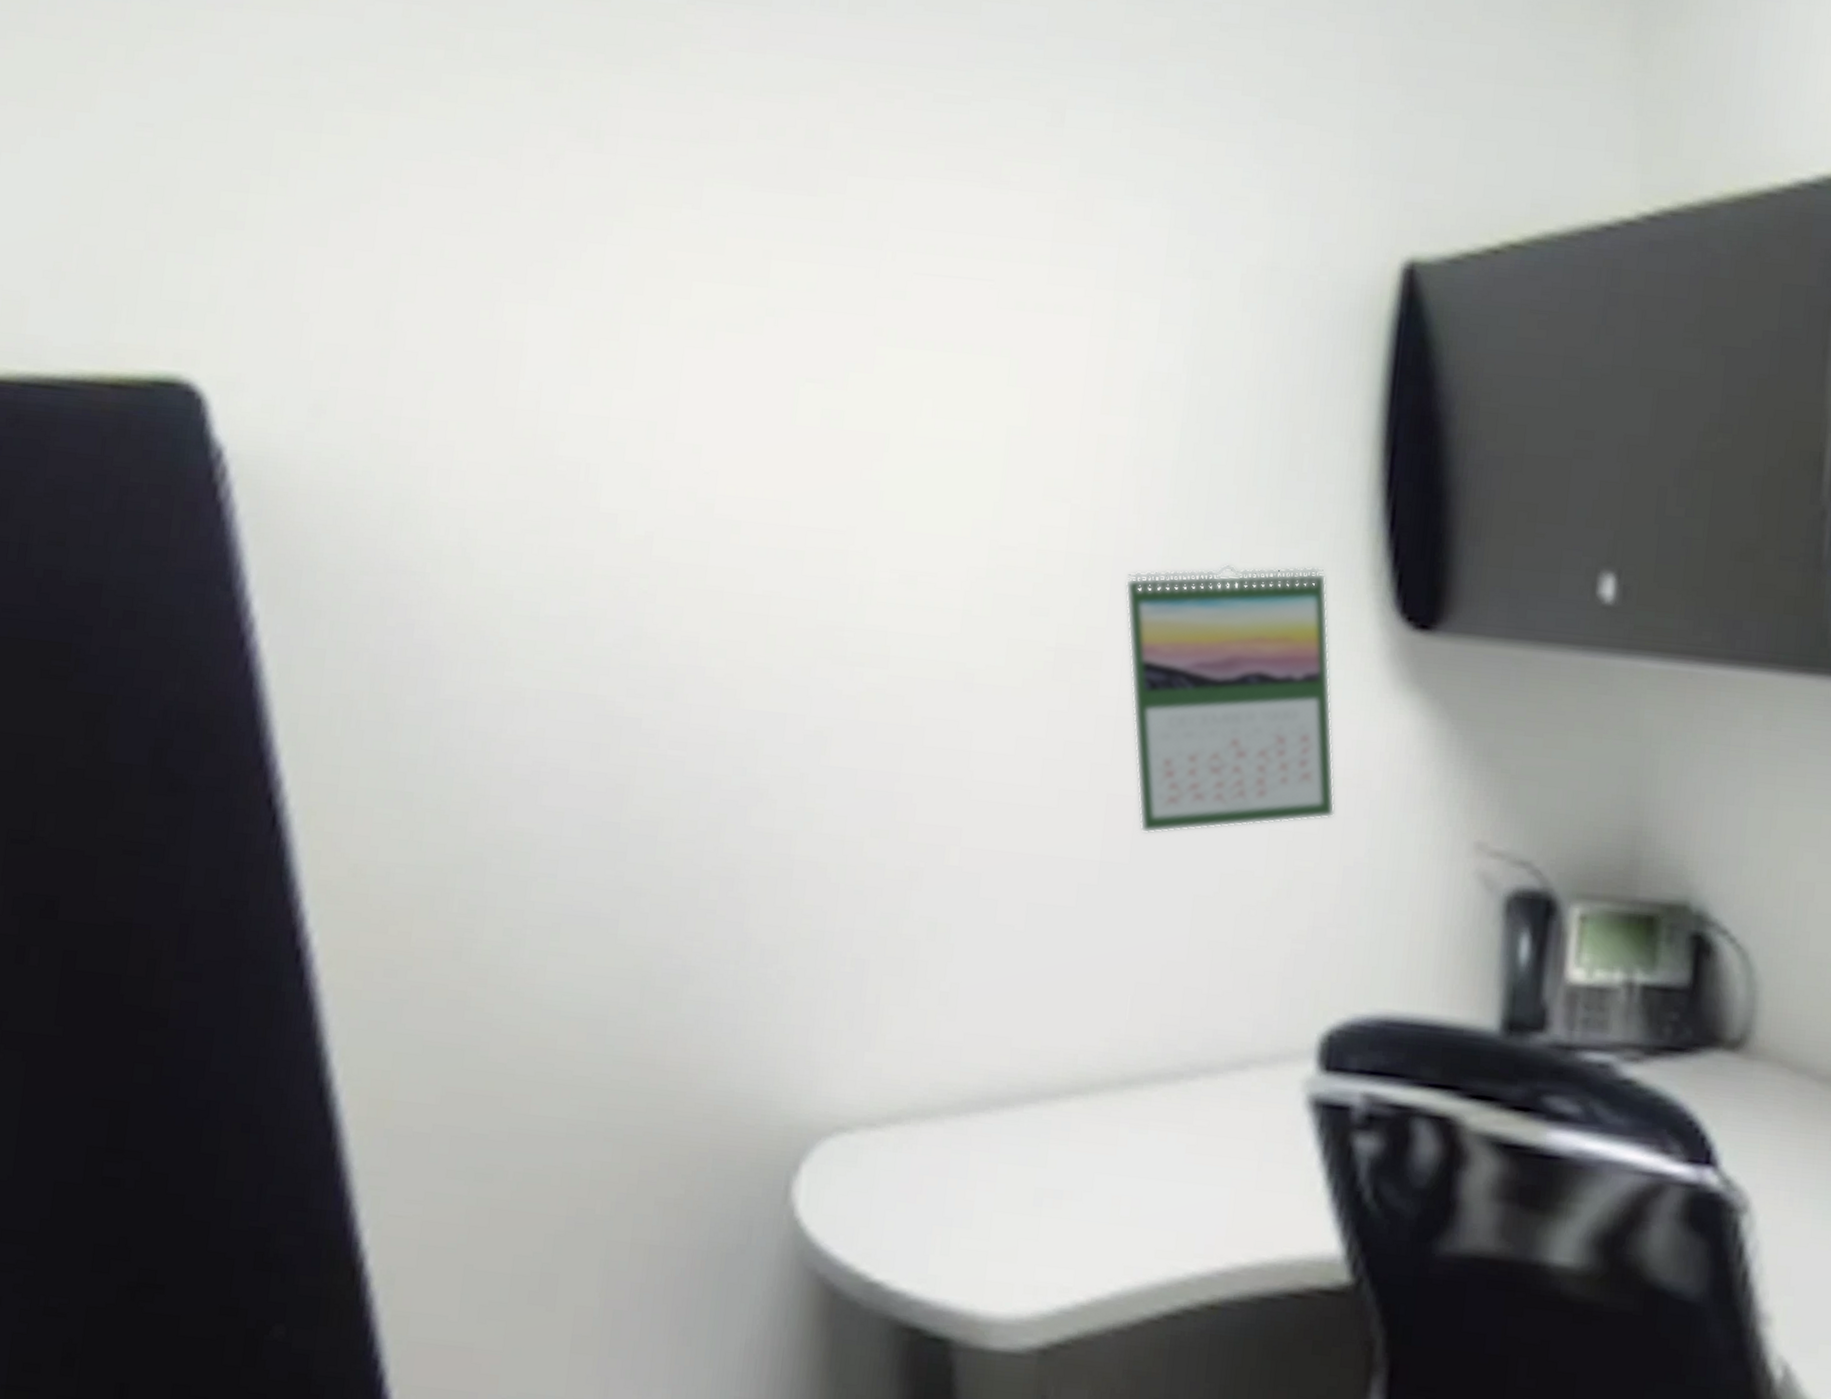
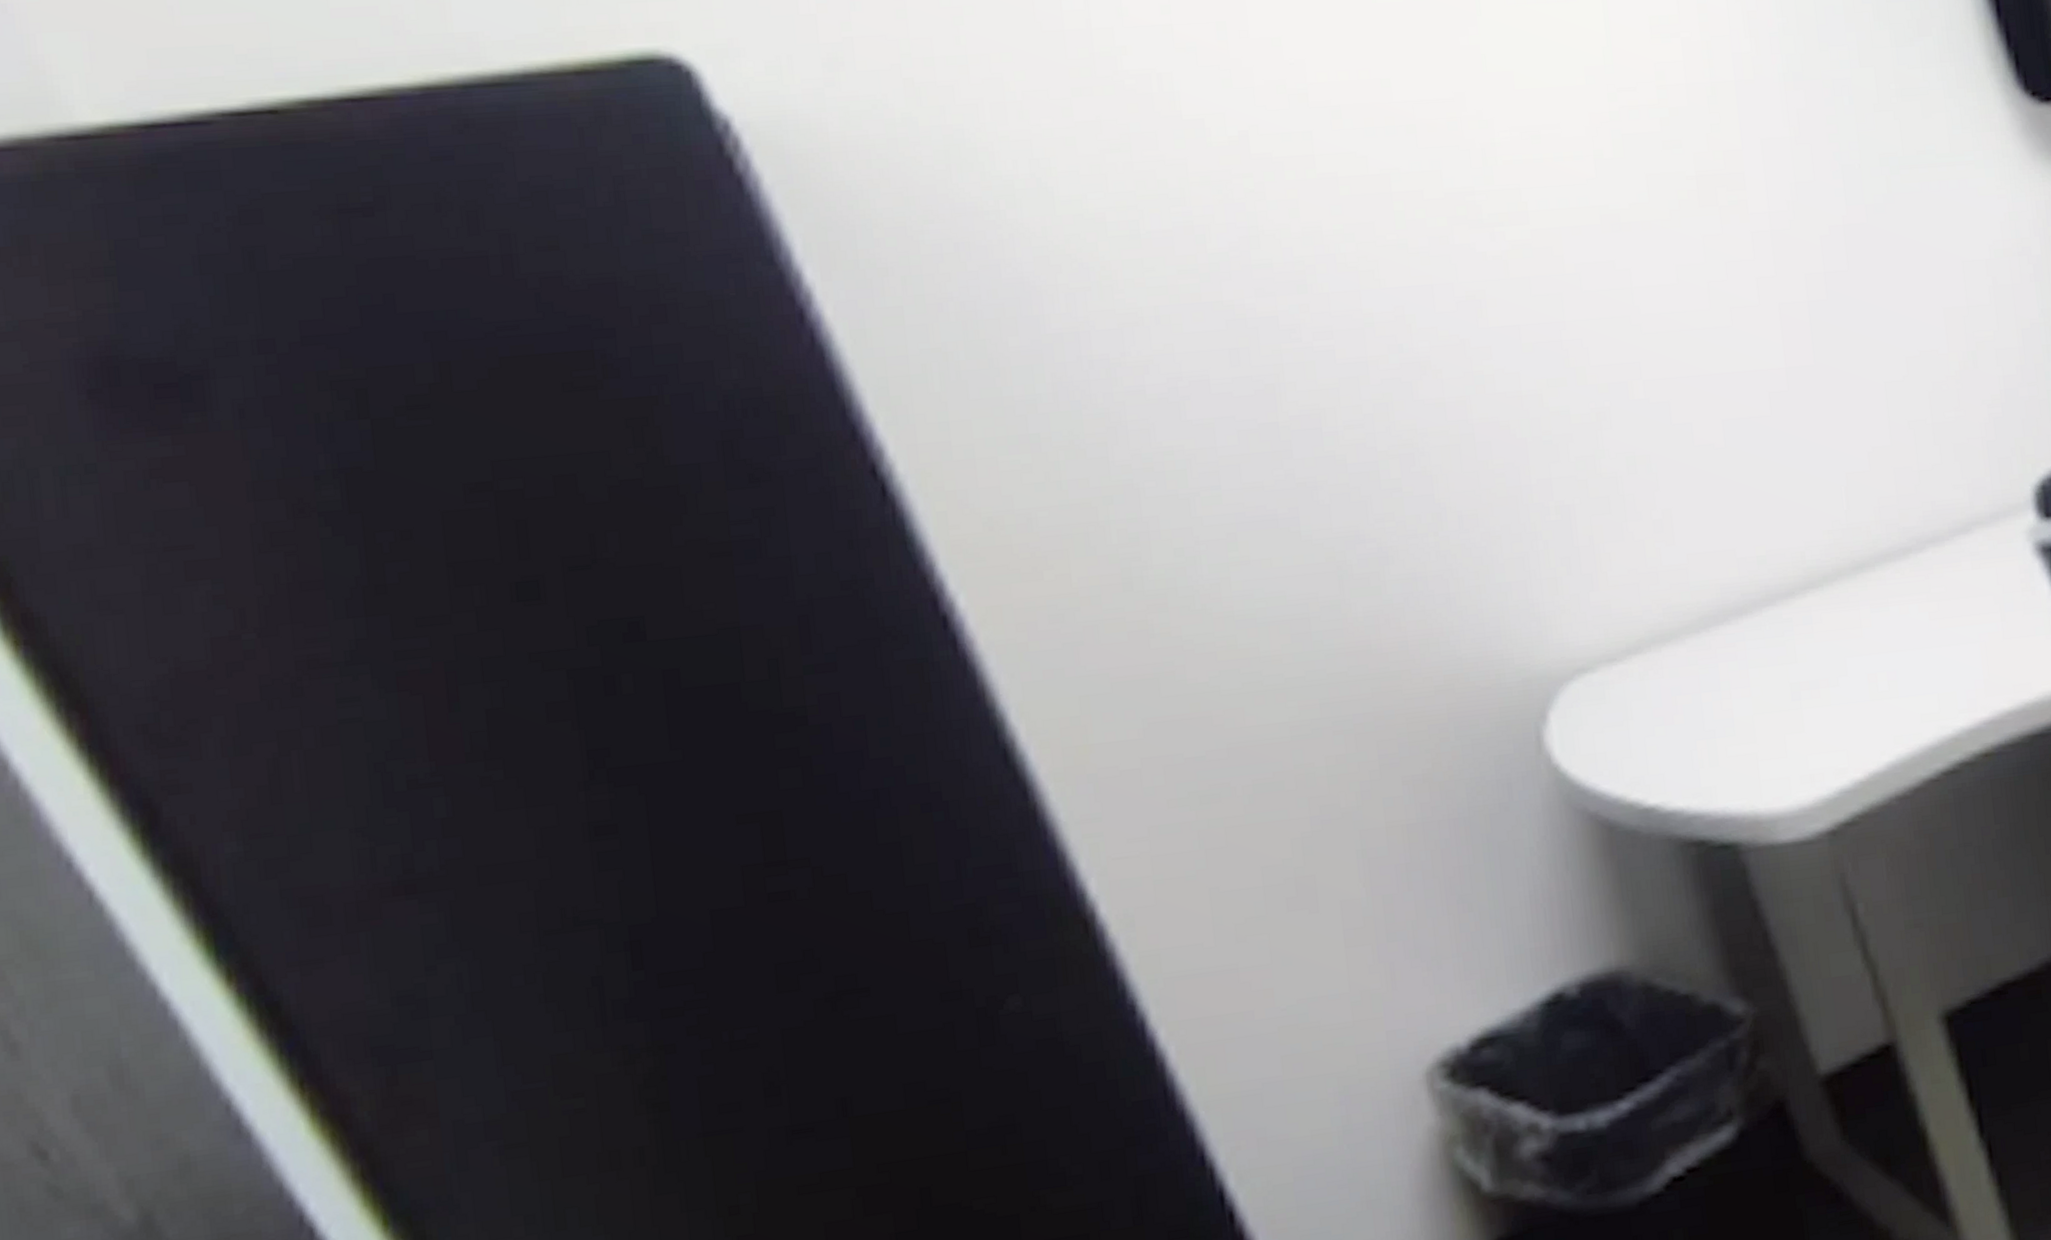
calendar: present [1125,564,1335,834] -> none [1752,60,2002,334]

